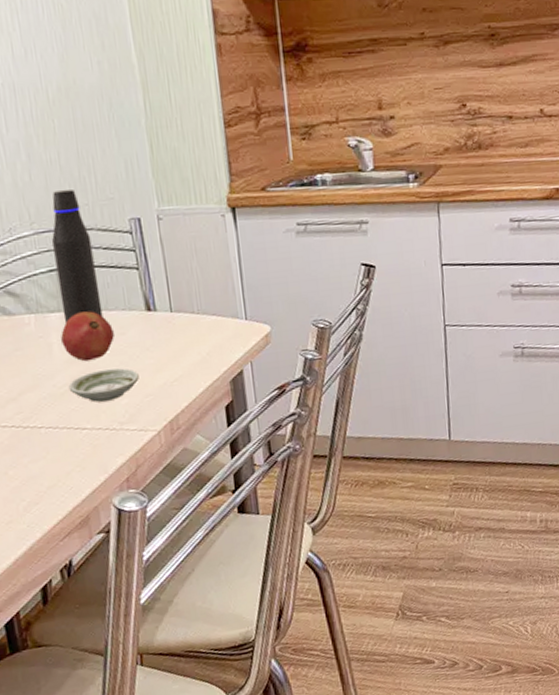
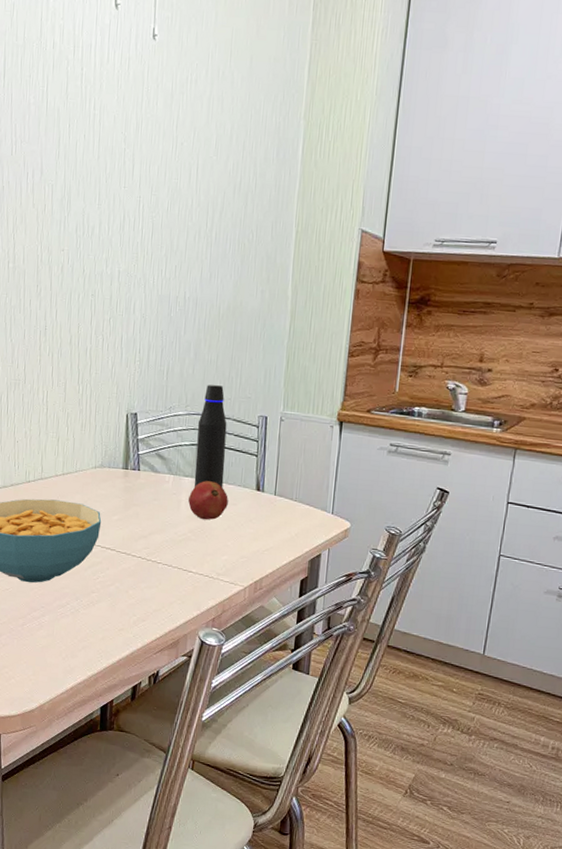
saucer: present [68,368,139,403] -> none [186,528,240,555]

